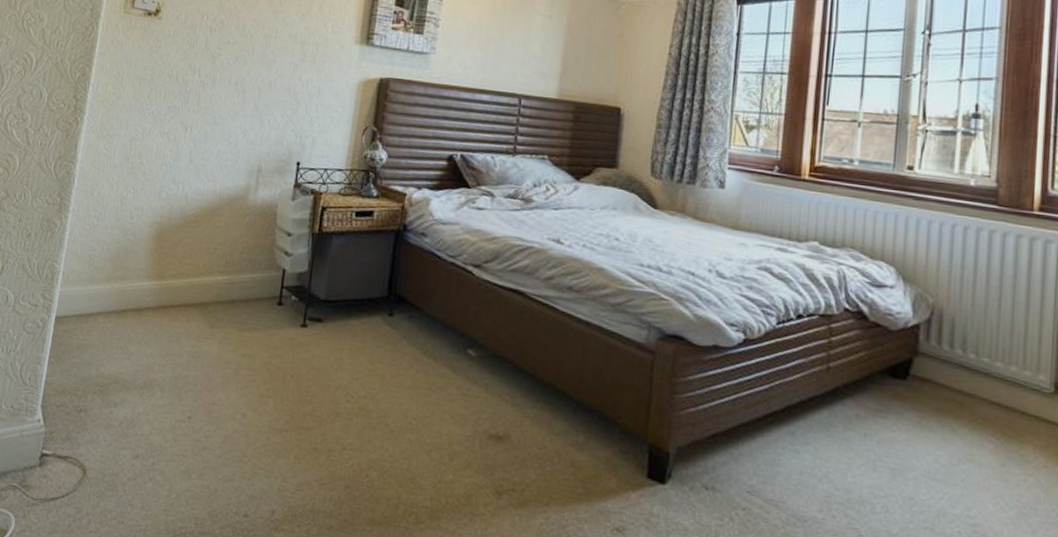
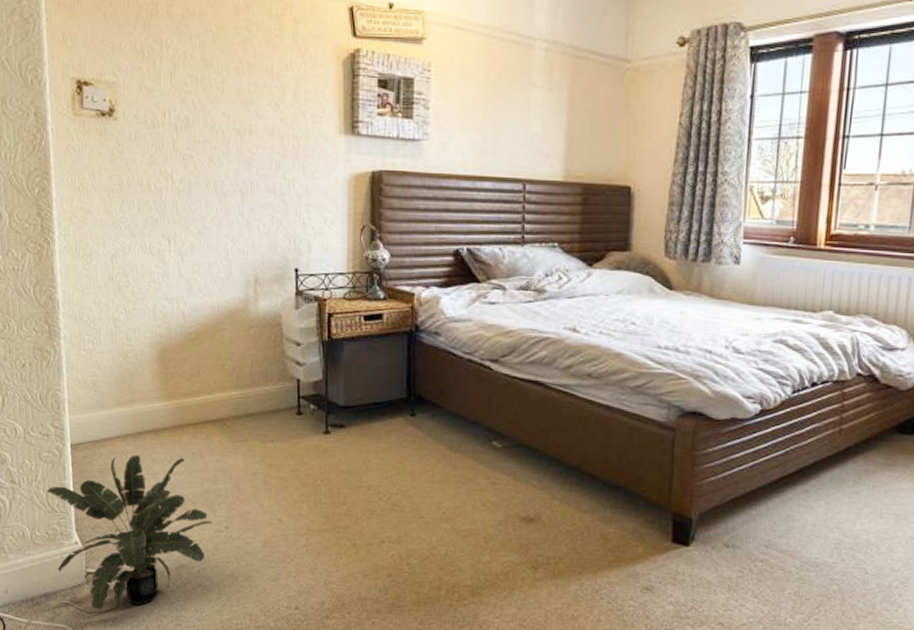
potted plant: none [13,332,177,500] -> present [46,454,213,611]

